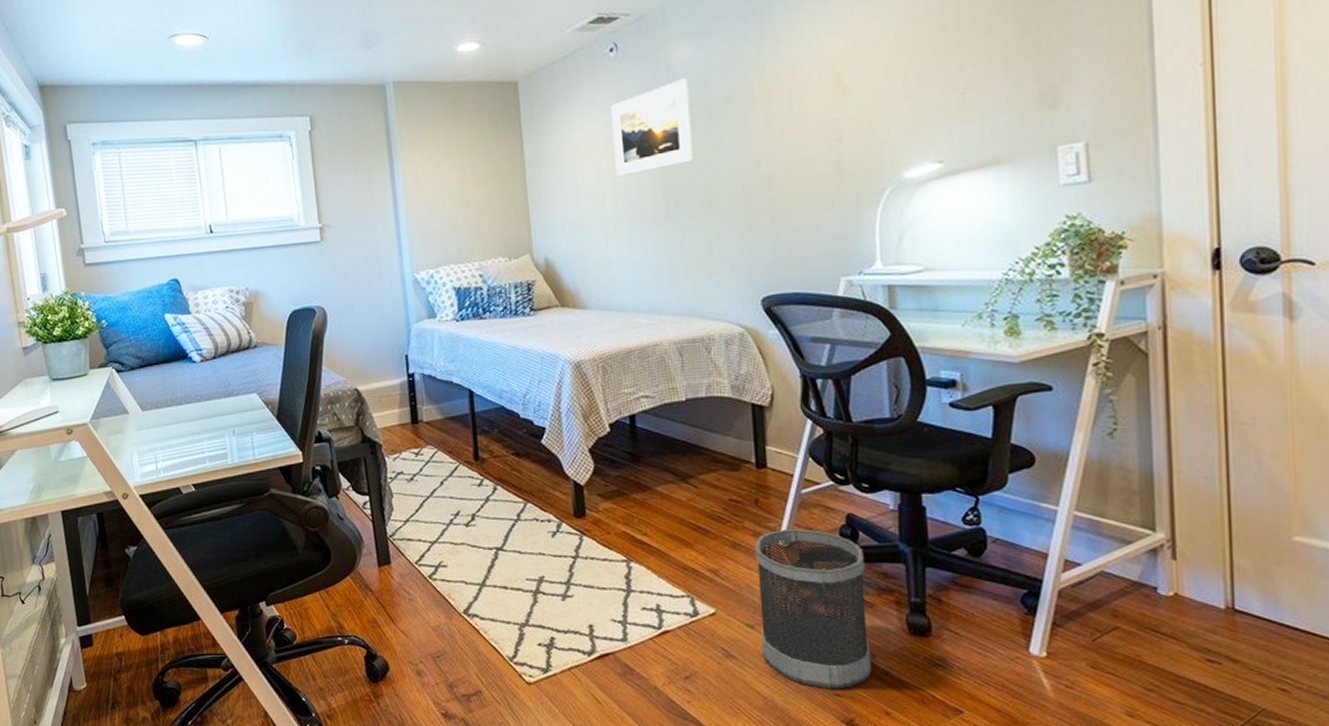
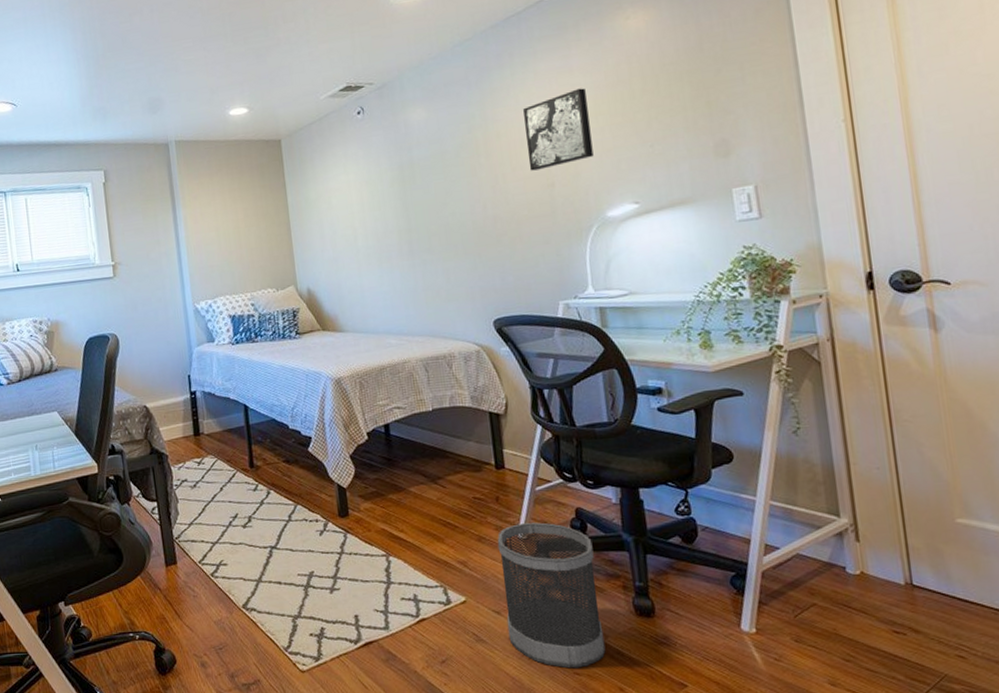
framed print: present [611,78,694,178] -> none [360,135,432,219]
wall art: none [810,21,892,122] -> present [523,88,594,171]

